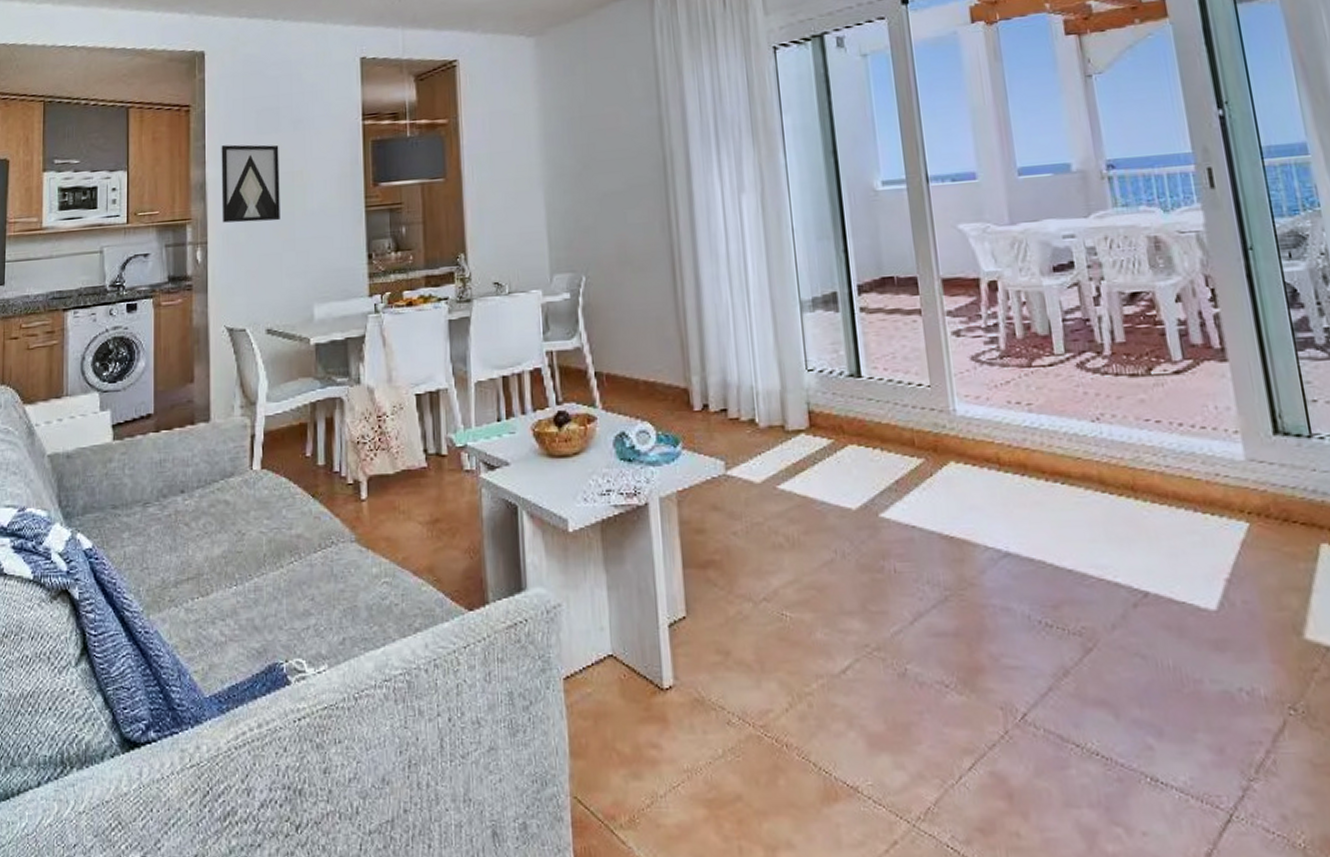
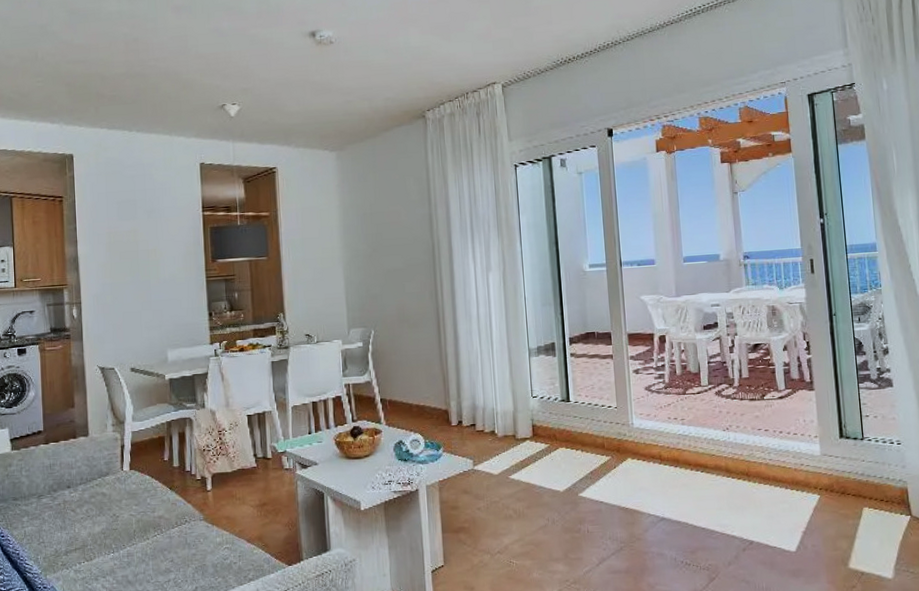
wall art: present [221,144,280,223] -> none [89,228,139,288]

